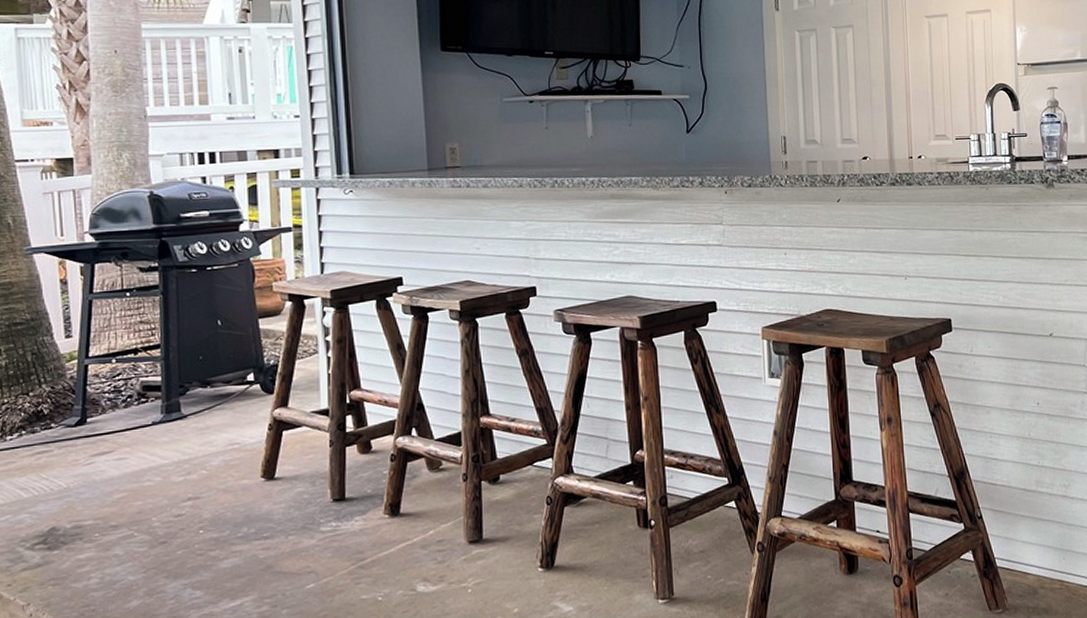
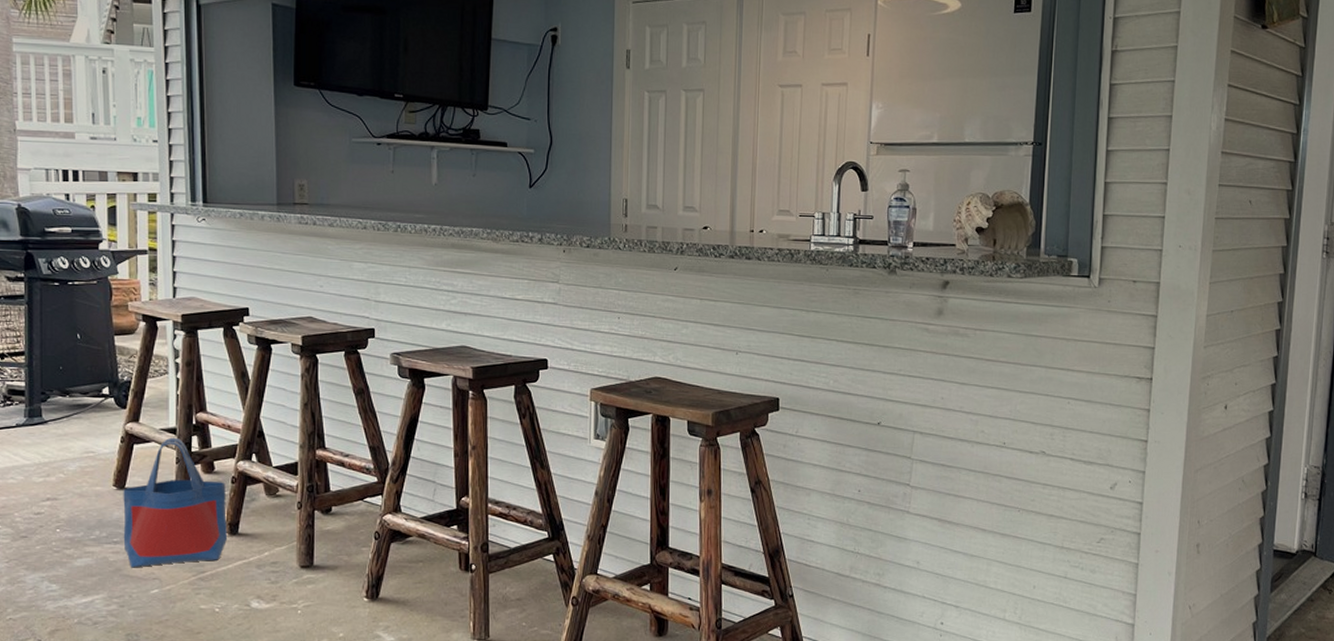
tote bag: none [272,419,389,564] -> present [123,437,228,568]

